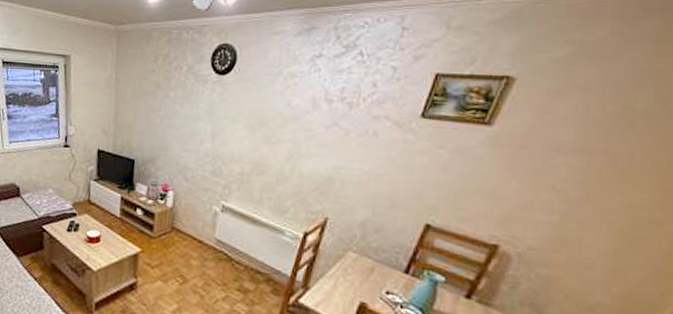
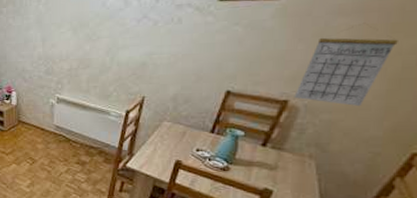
calendar: none [505,165,627,264] -> present [294,23,398,106]

